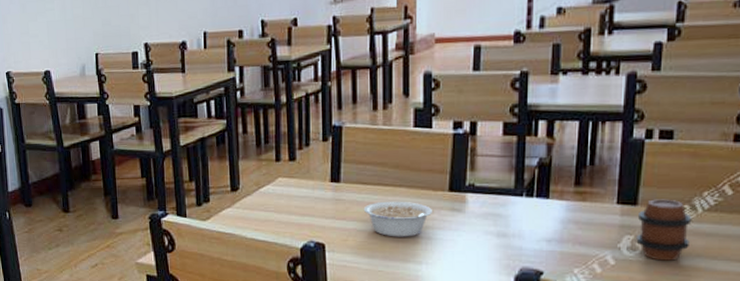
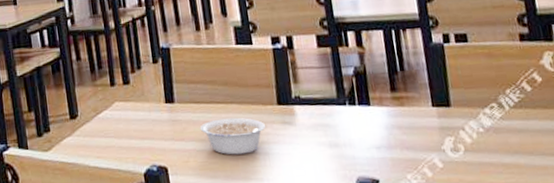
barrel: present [636,199,692,261] -> none [453,98,506,160]

